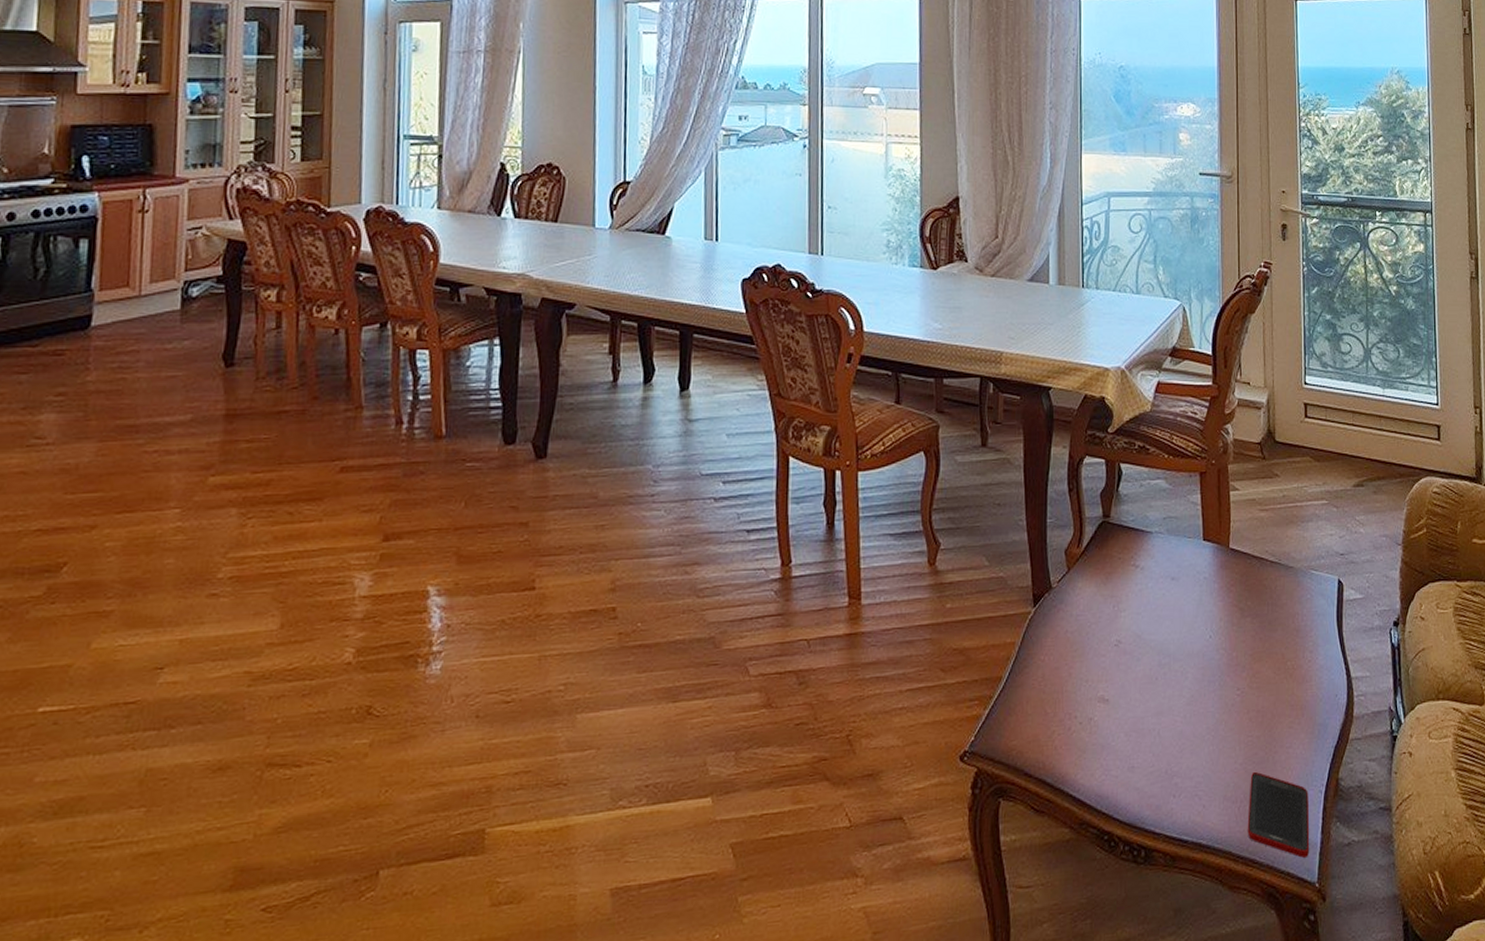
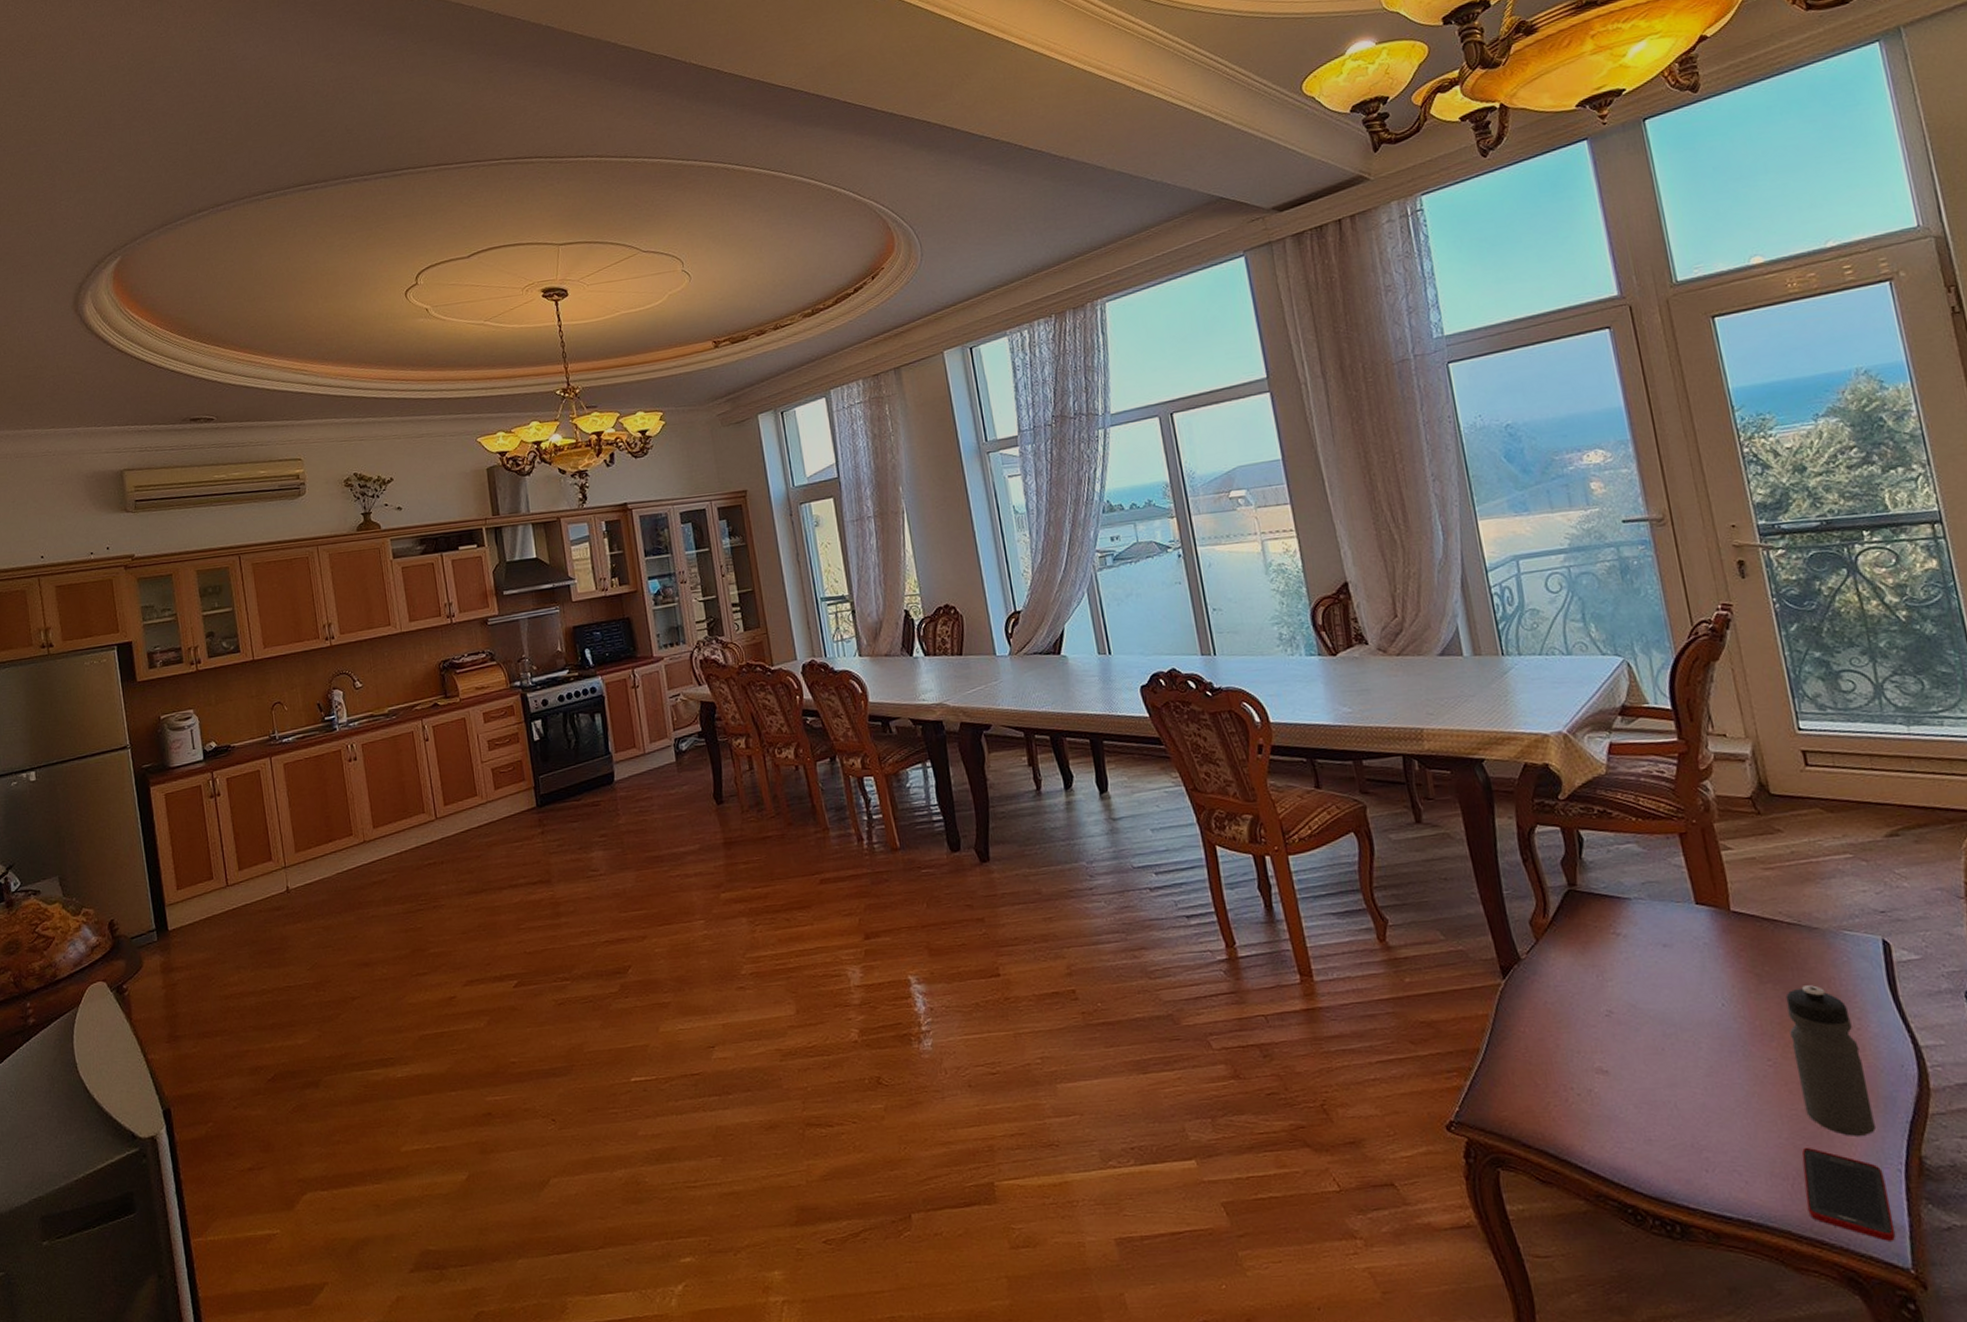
water bottle: none [1258,620,1309,761] -> present [1785,985,1875,1136]

